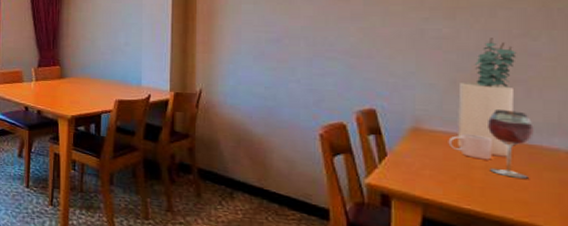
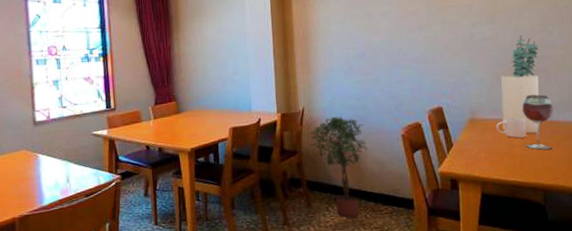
potted tree: none [204,103,276,218] -> present [309,116,368,218]

